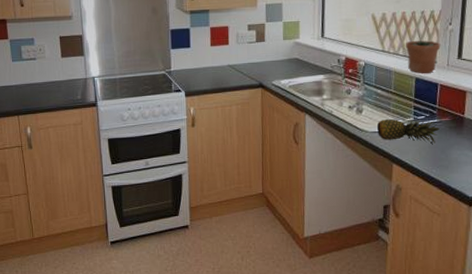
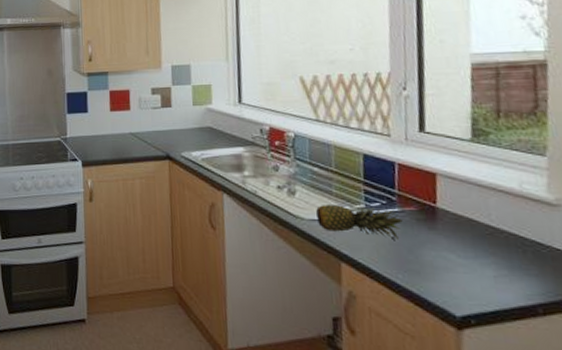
planter: present [405,40,441,73] -> none [345,109,394,149]

